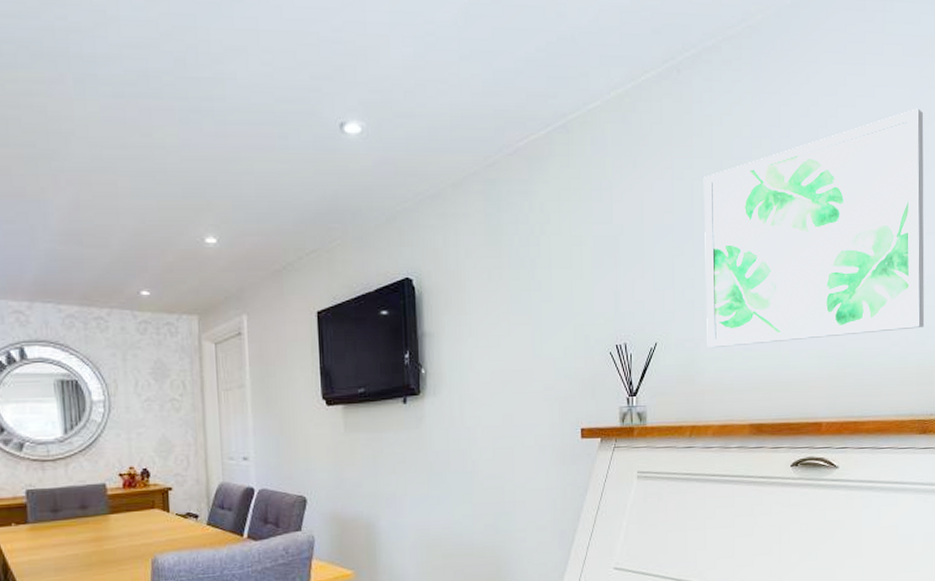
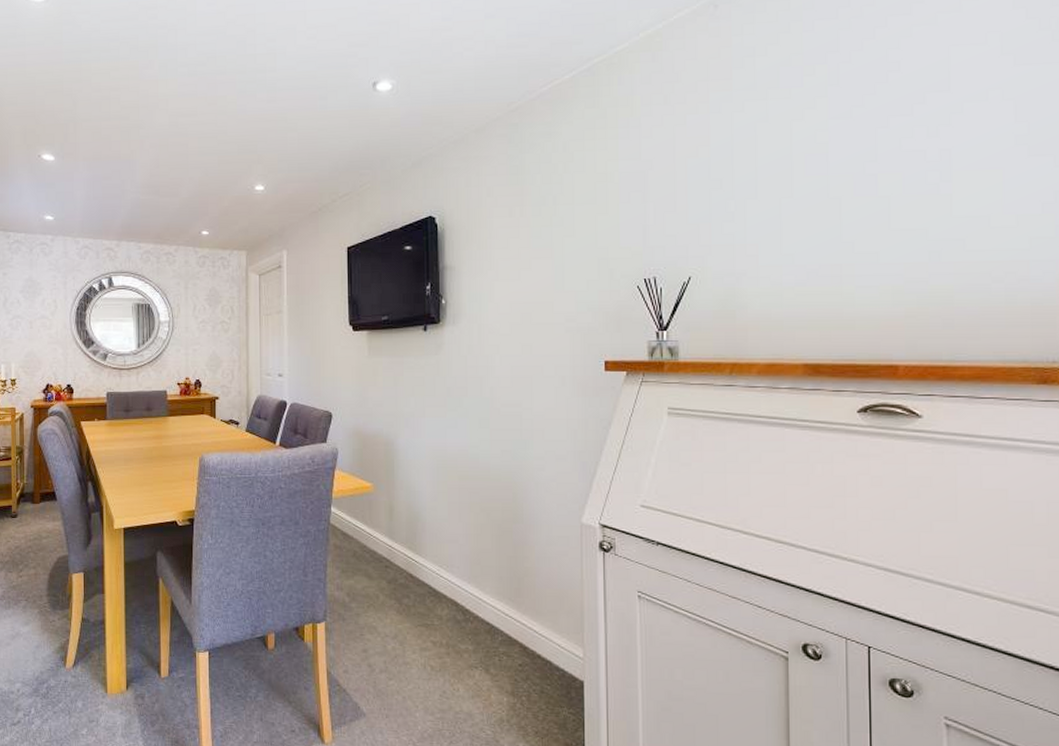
wall art: present [703,108,925,347] -> none [745,18,1041,282]

